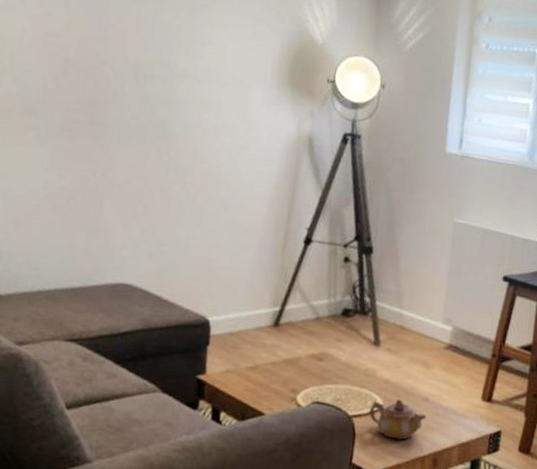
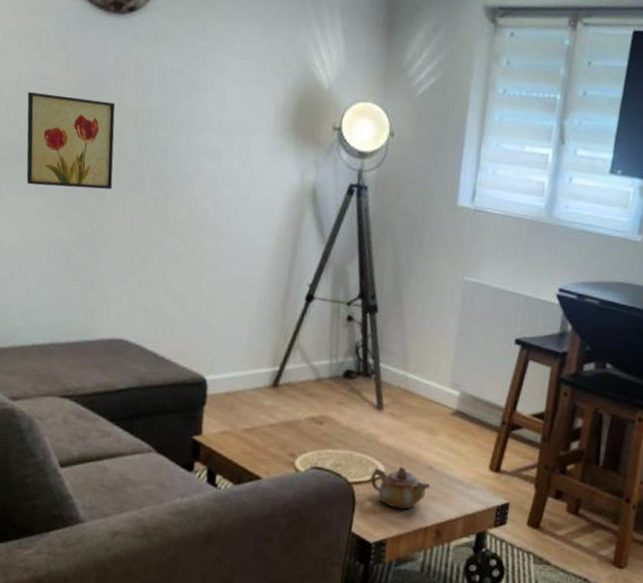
wall art: none [30,48,117,141] -> present [26,92,116,190]

